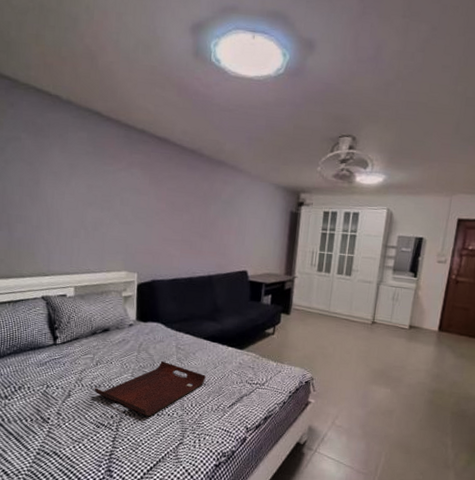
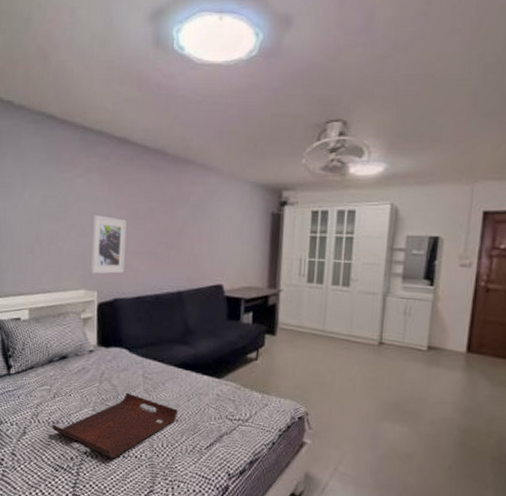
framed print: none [131,205,165,258] -> present [90,214,127,274]

